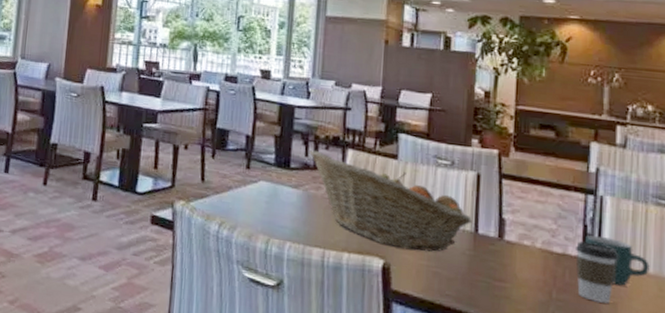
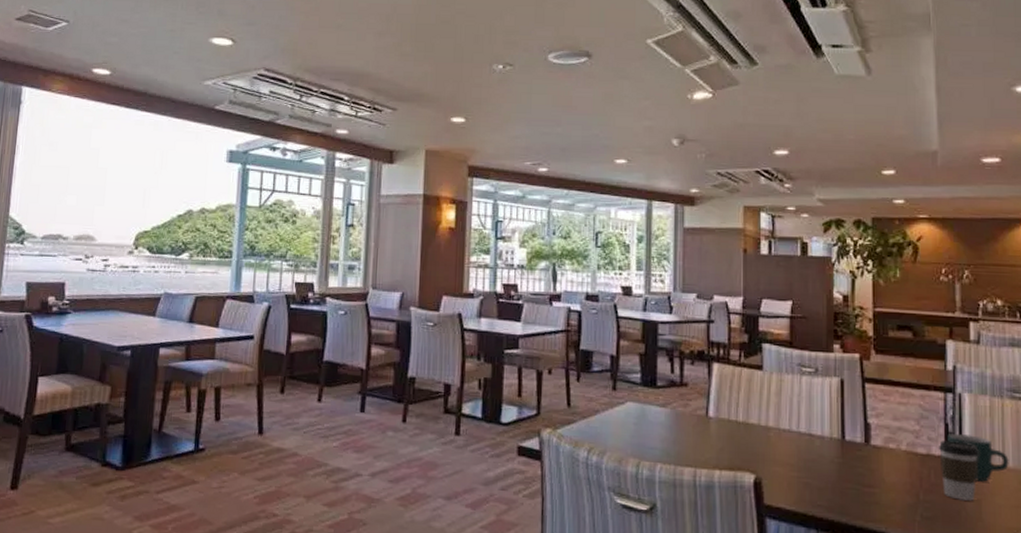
fruit basket: present [309,150,473,252] -> none [675,366,839,463]

